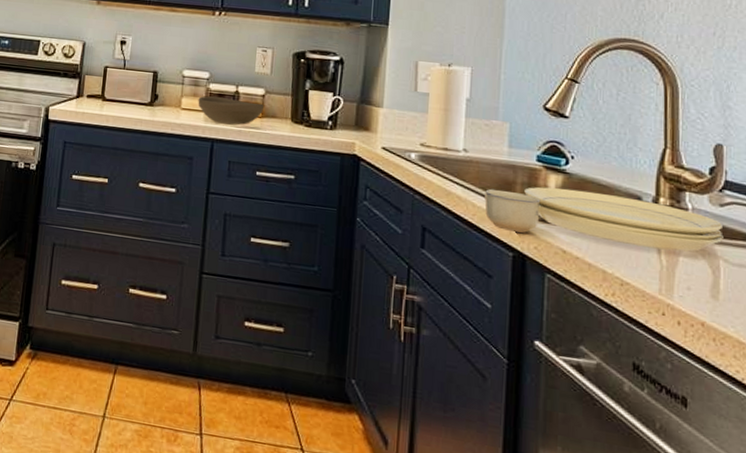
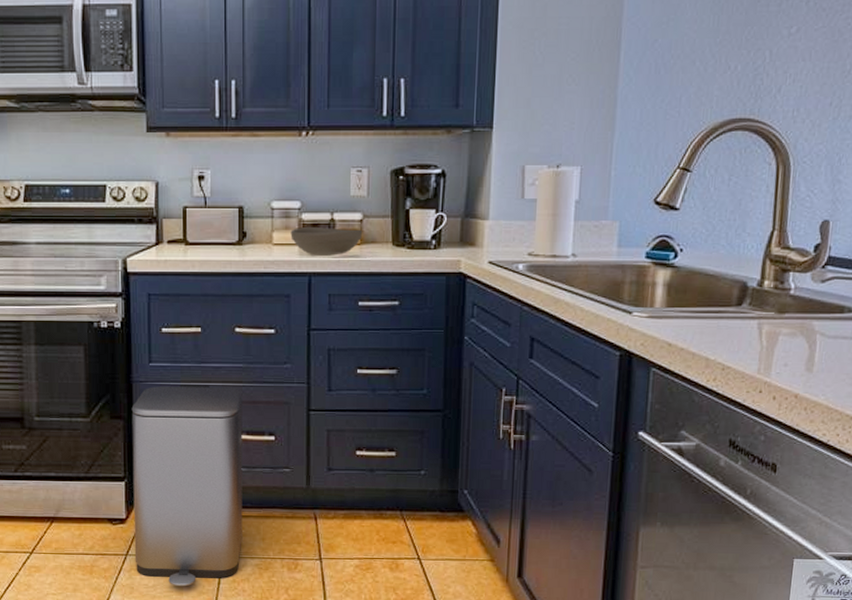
pedal bin: none [17,230,140,444] -> present [131,386,242,587]
cup: present [485,188,541,233] -> none [593,291,649,331]
plate: present [524,186,724,252] -> none [632,282,822,331]

